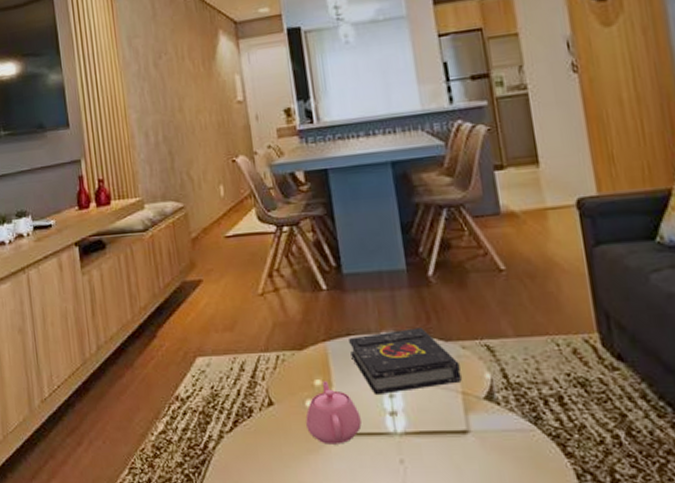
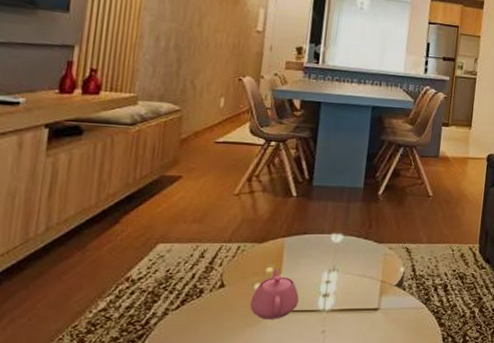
book: present [349,328,462,396] -> none [303,232,385,282]

